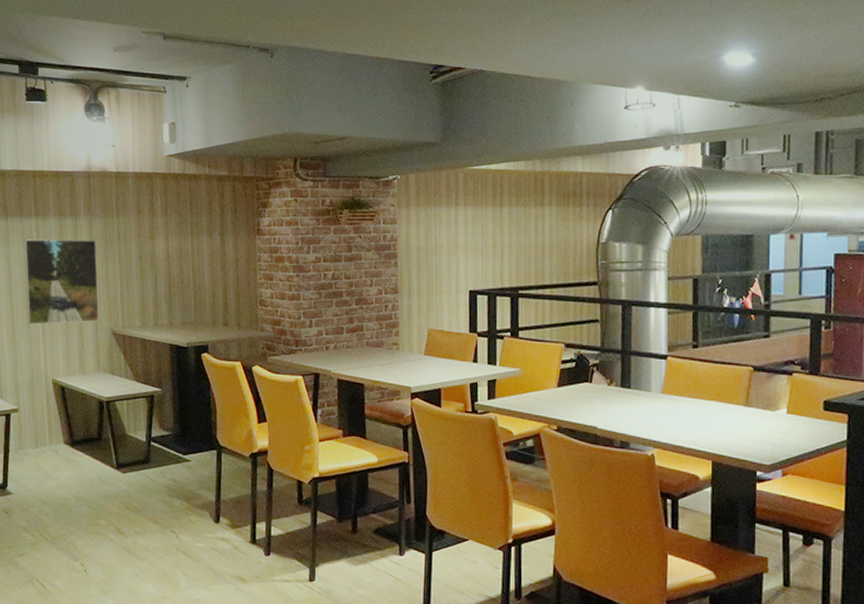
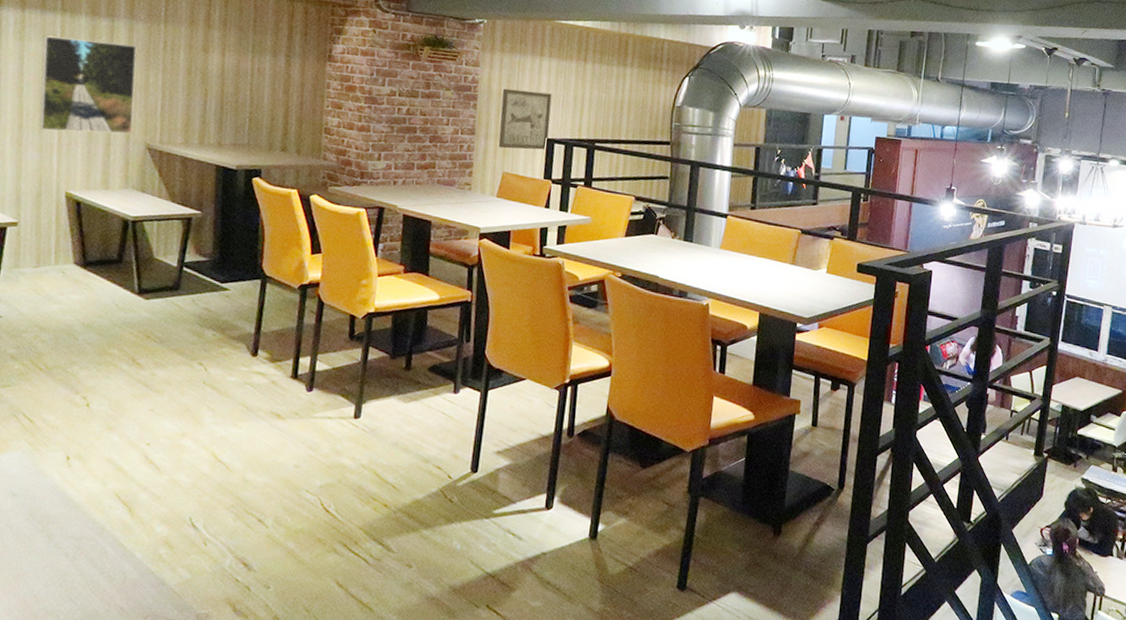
wall art: none [421,243,471,305] -> present [498,88,552,150]

